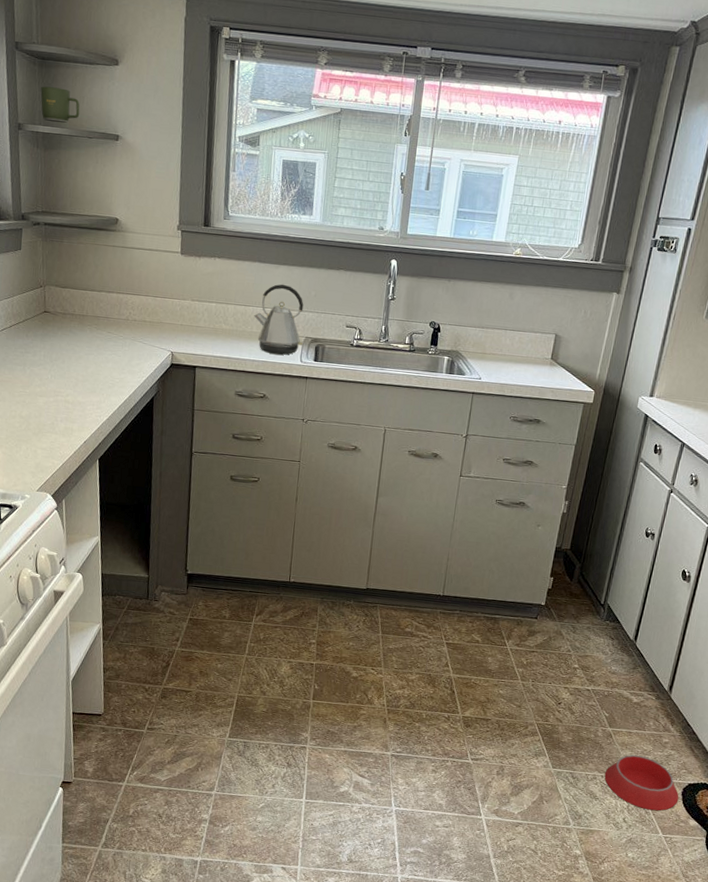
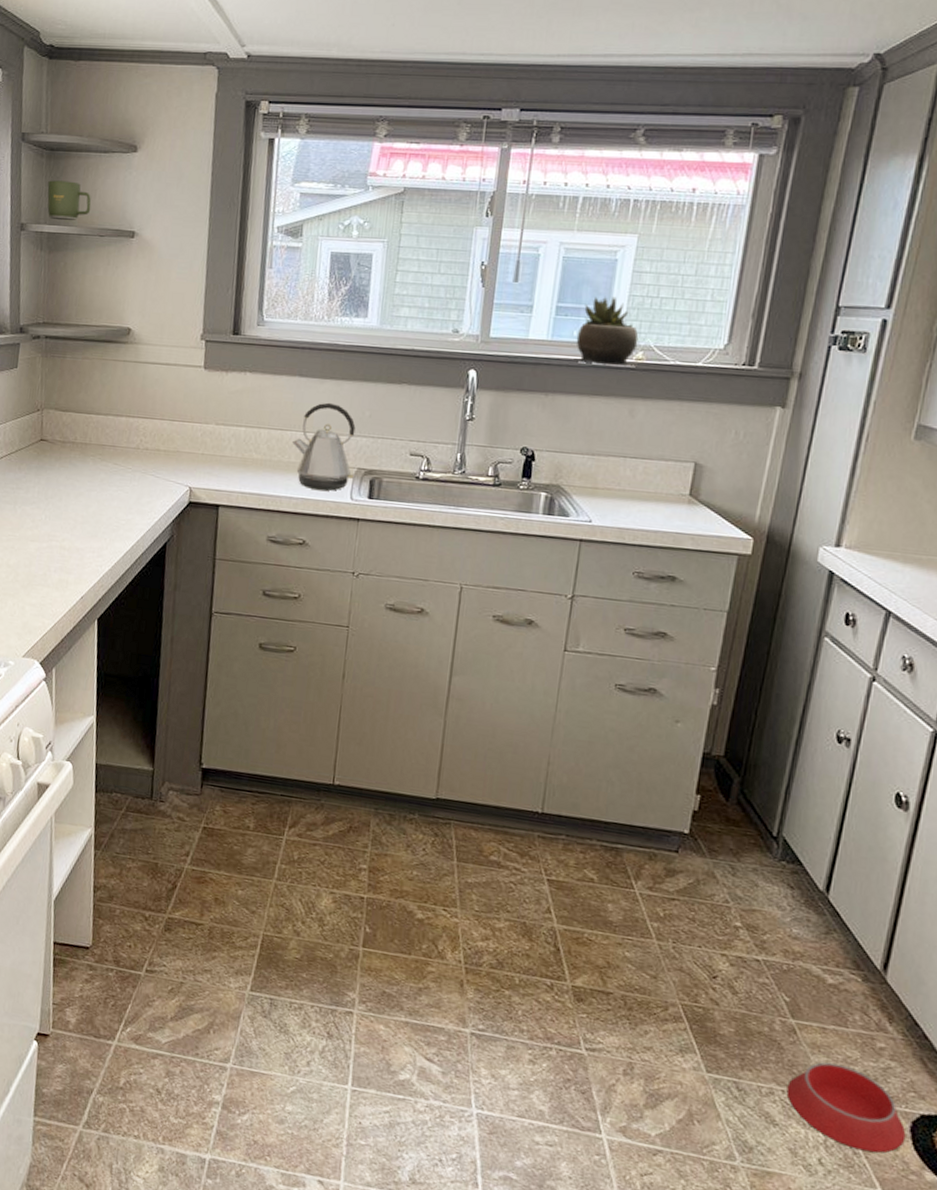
succulent plant: none [470,204,518,260] -> present [574,296,639,366]

